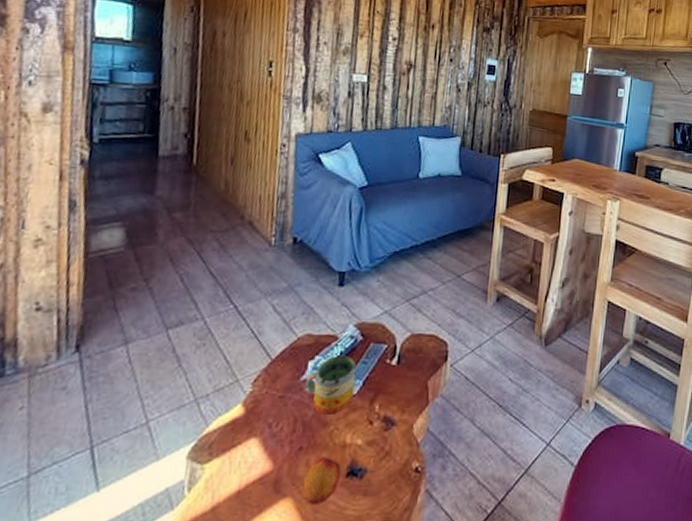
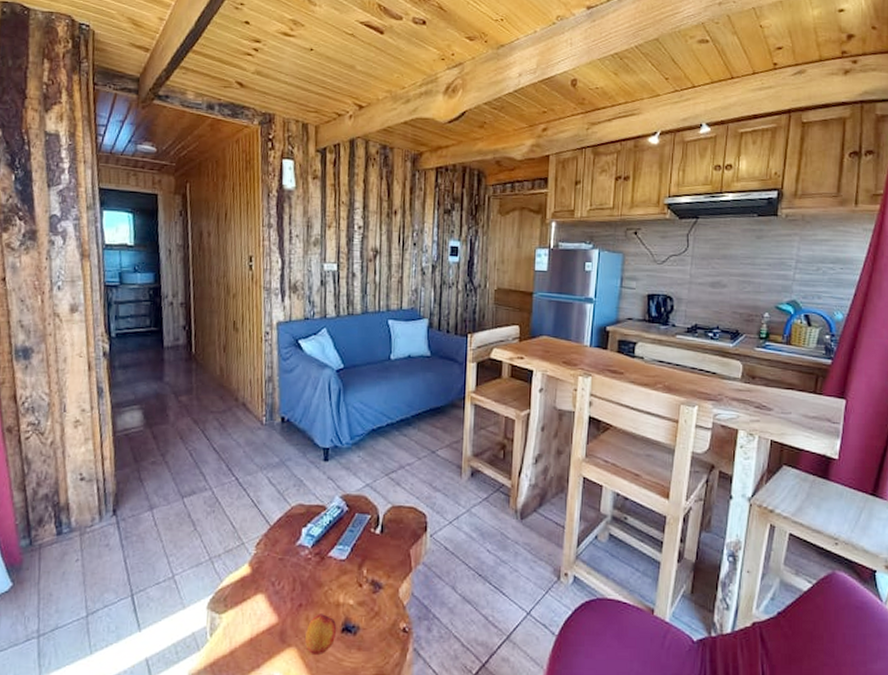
mug: present [306,355,356,415] -> none [301,524,344,576]

